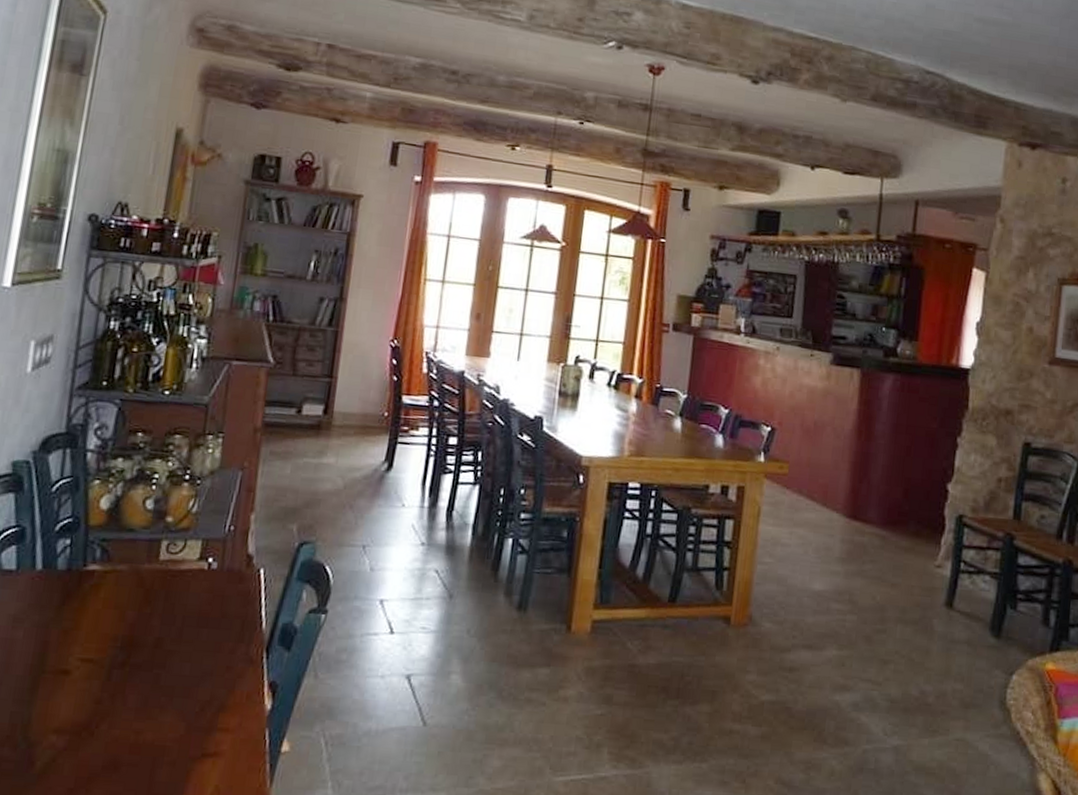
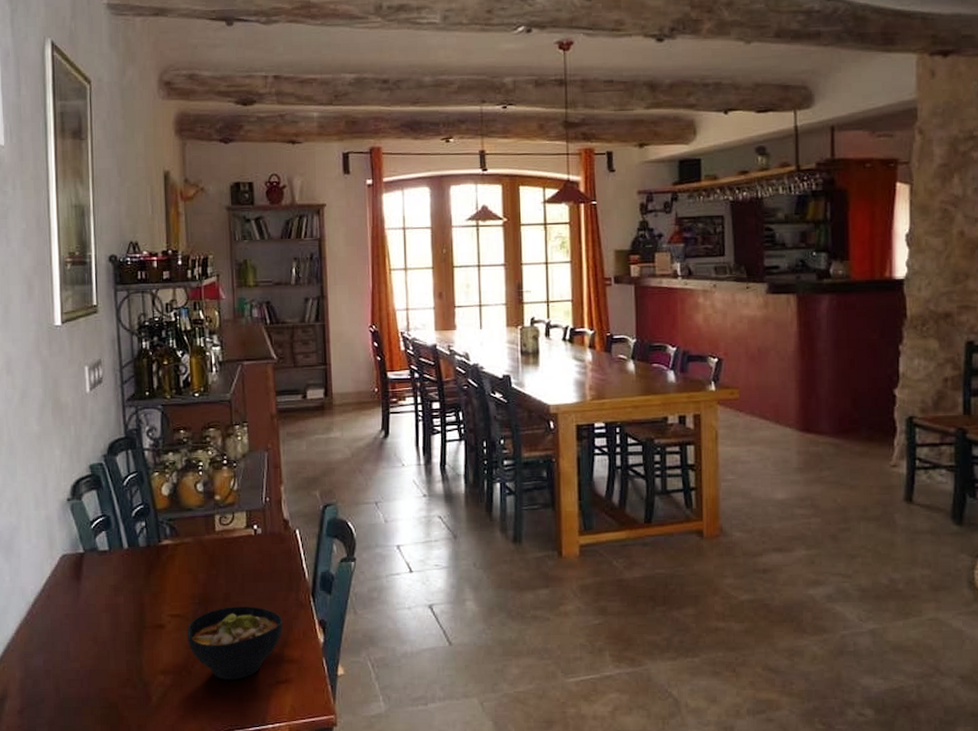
bowl: none [97,655,225,748] -> present [186,606,283,679]

